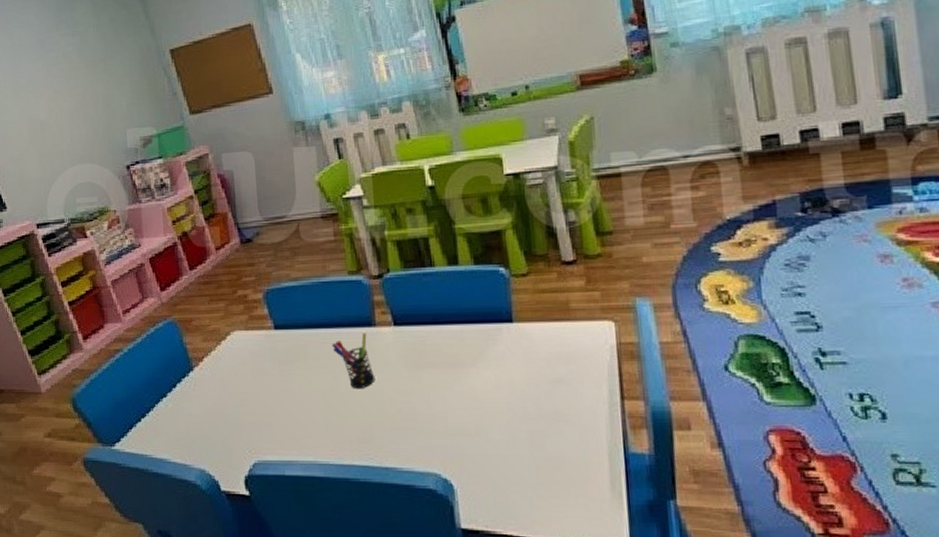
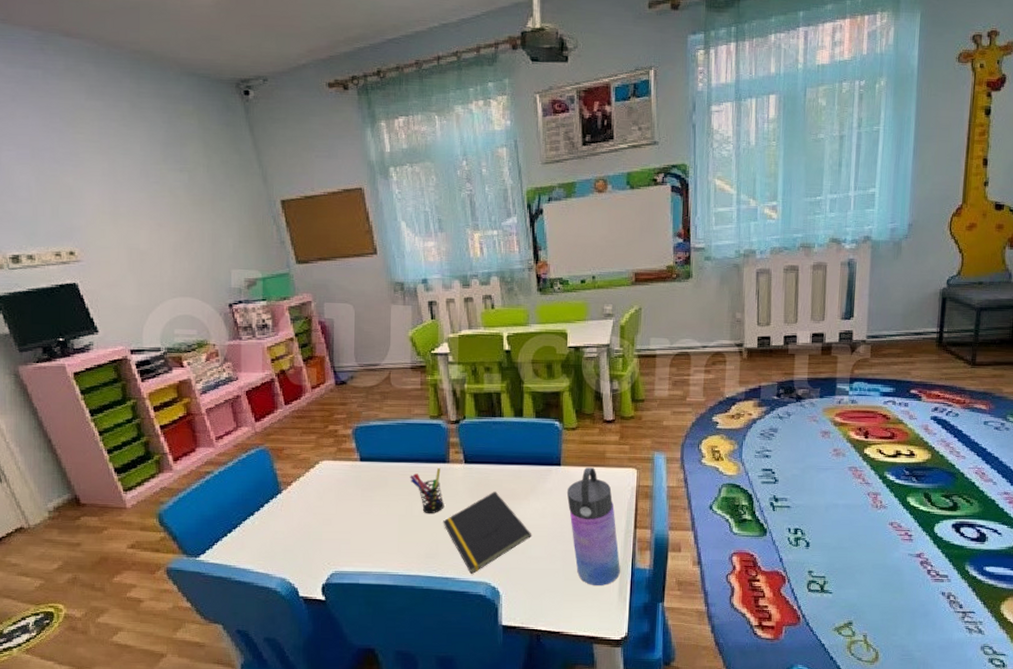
notepad: none [375,359,486,464] -> present [443,492,531,575]
water bottle: none [524,323,609,477] -> present [566,467,620,585]

